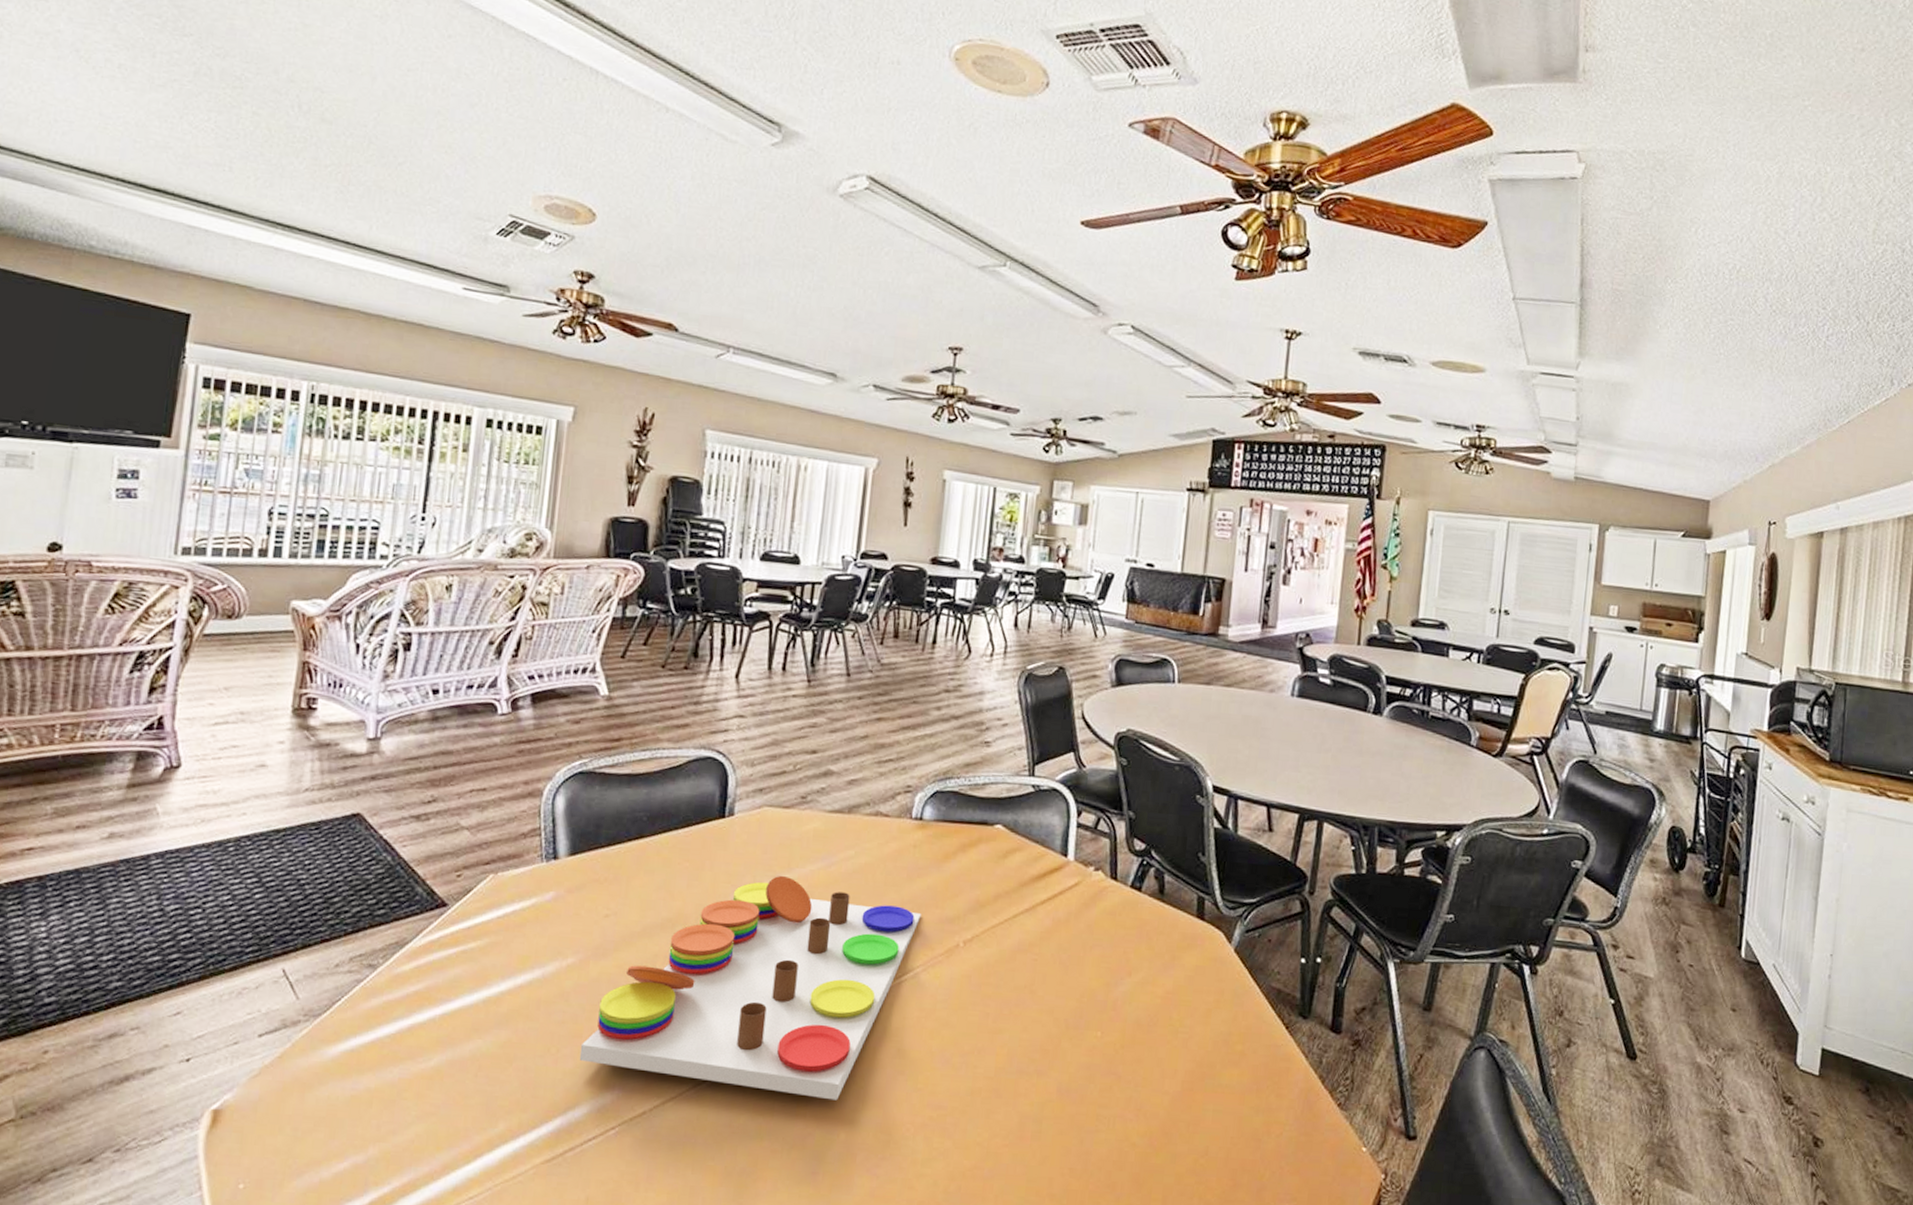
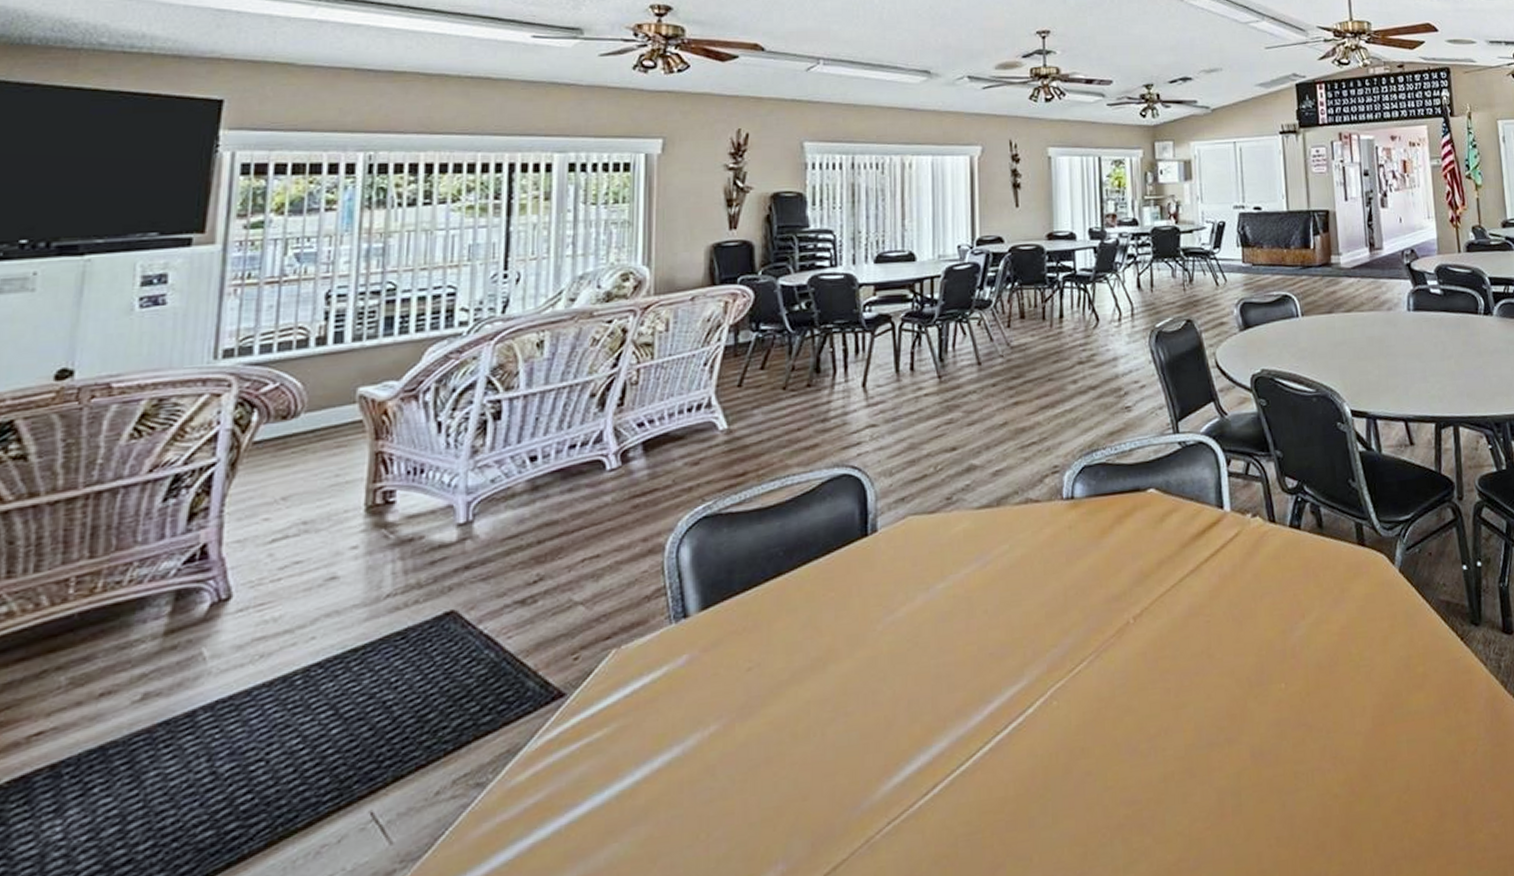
board game: present [579,876,922,1101] -> none [733,586,1087,842]

